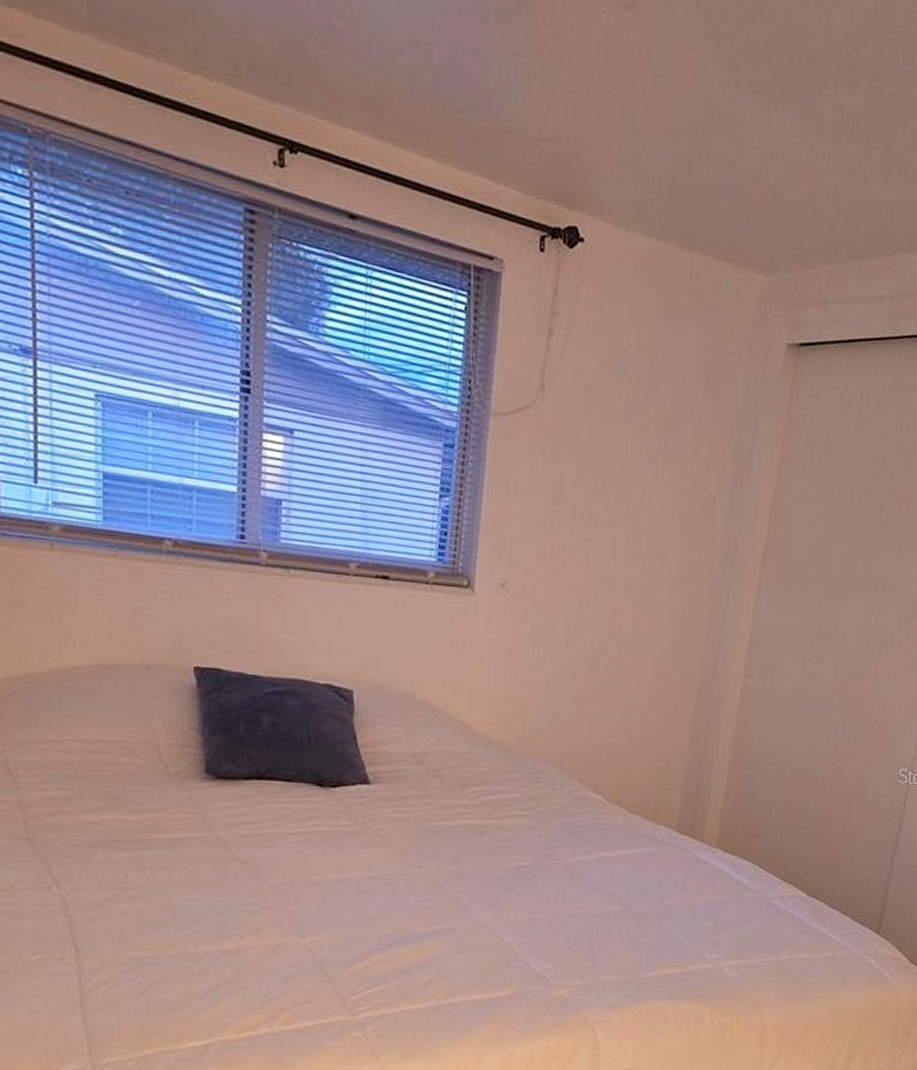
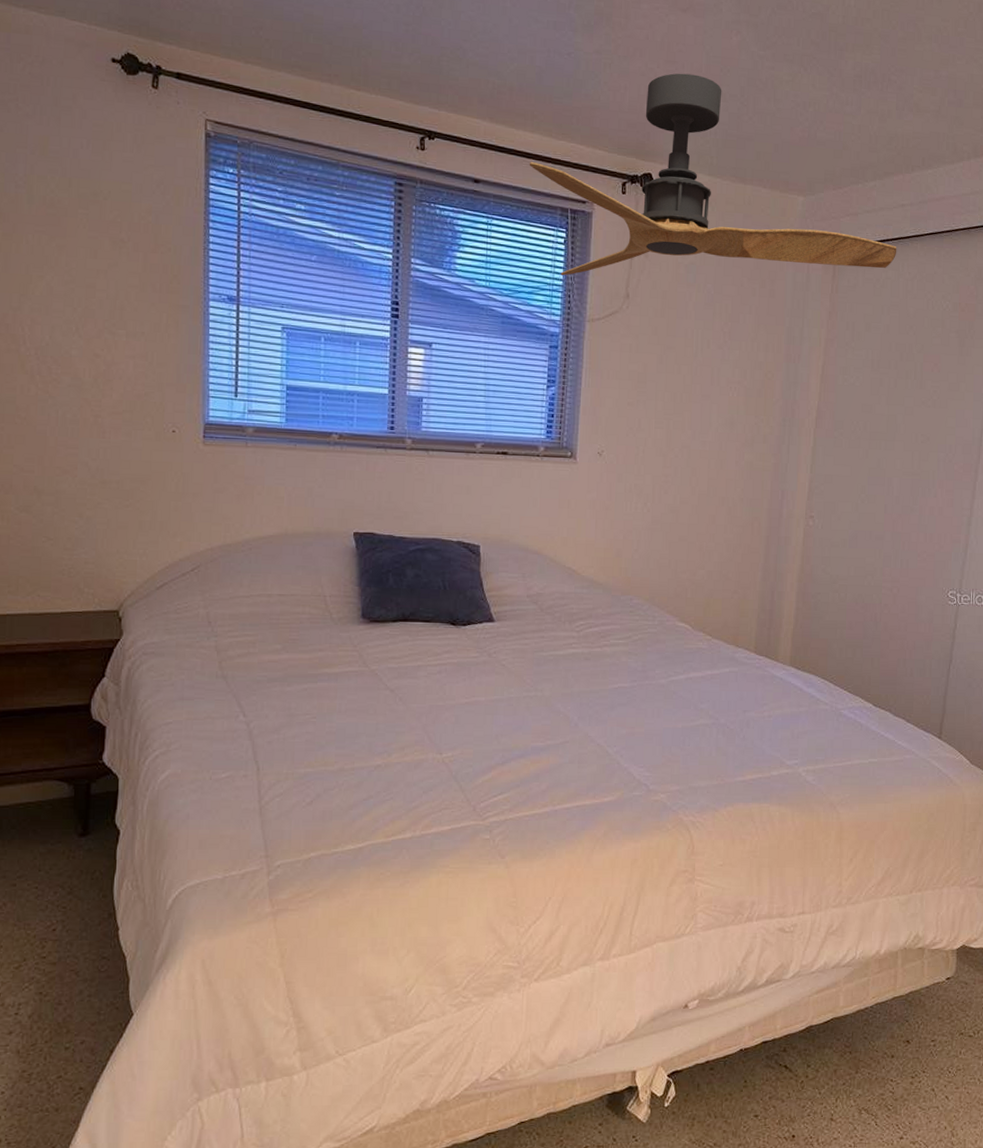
ceiling fan: none [421,93,871,376] -> present [529,73,897,276]

